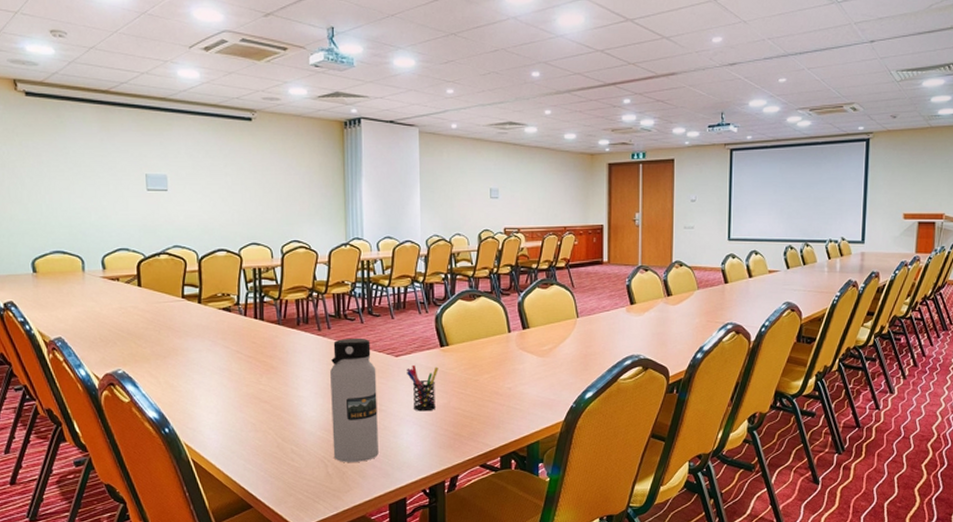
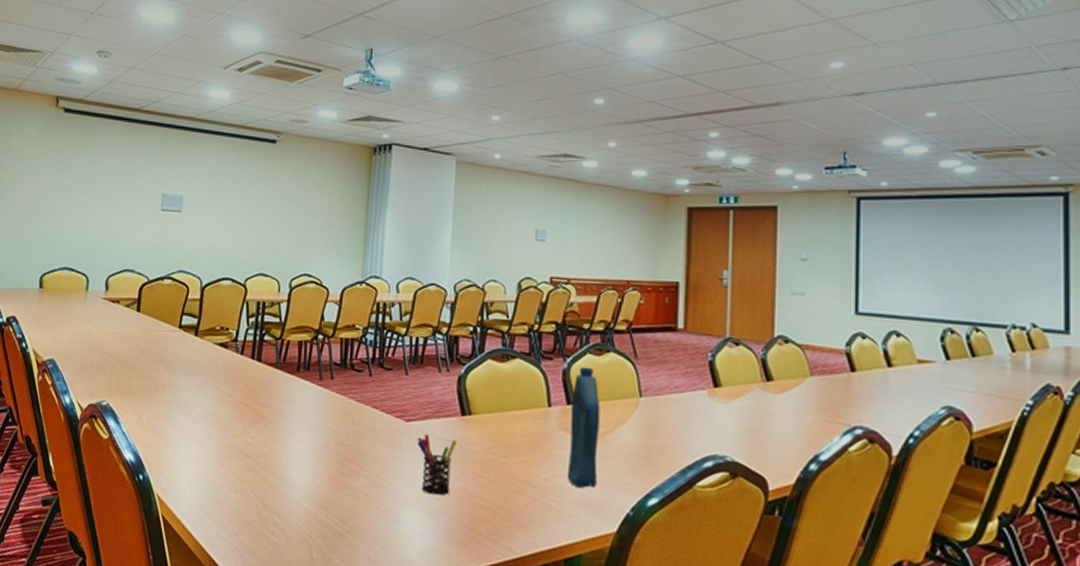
water bottle: present [330,337,379,462] -> none [320,392,382,549]
bottle: none [525,298,548,392] -> present [567,366,600,489]

